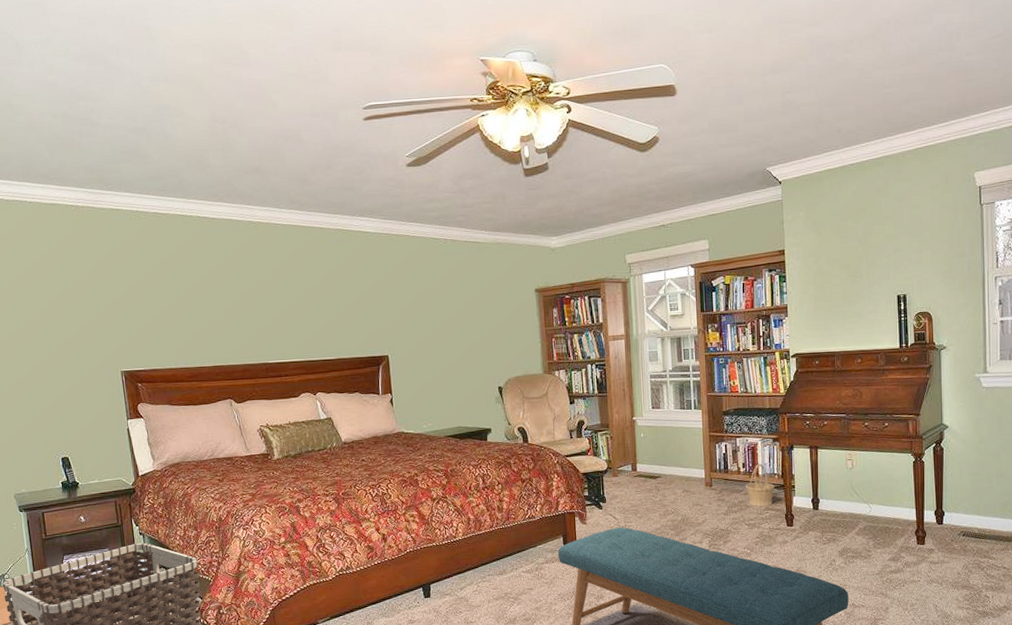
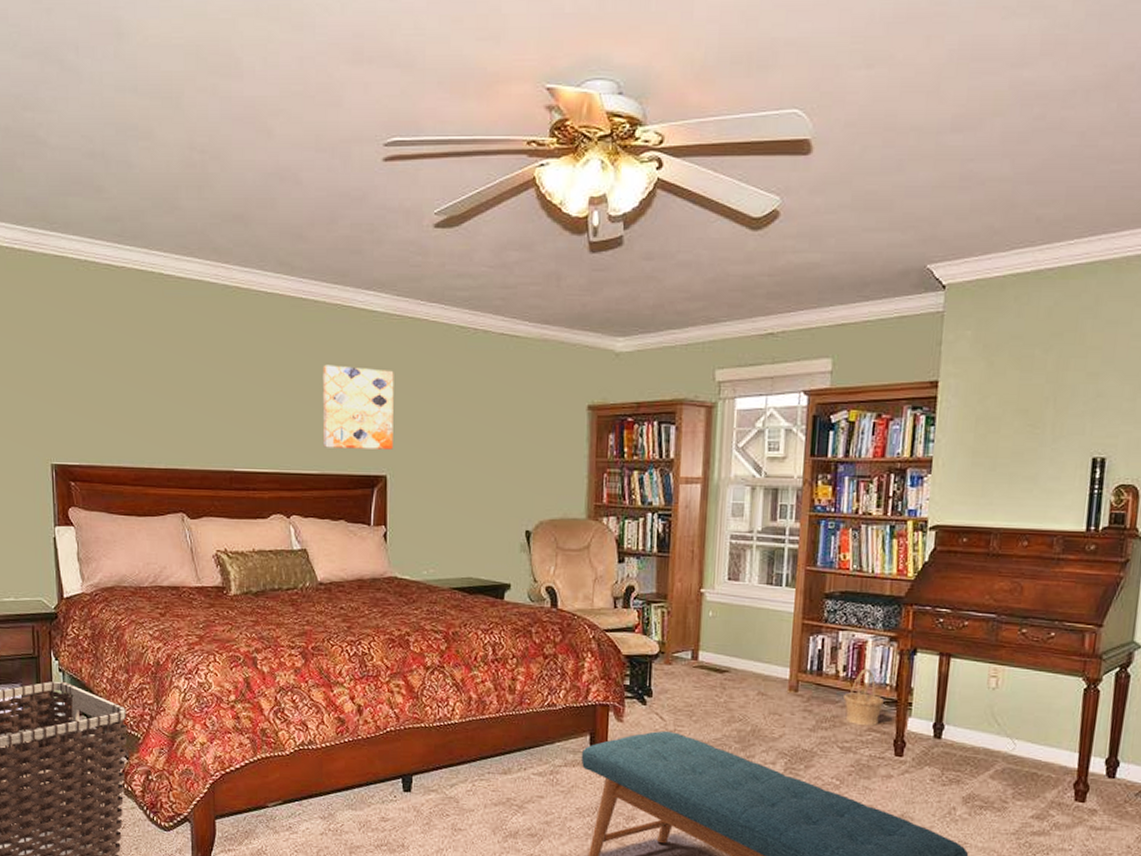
wall art: none [331,275,391,339] -> present [322,364,394,450]

